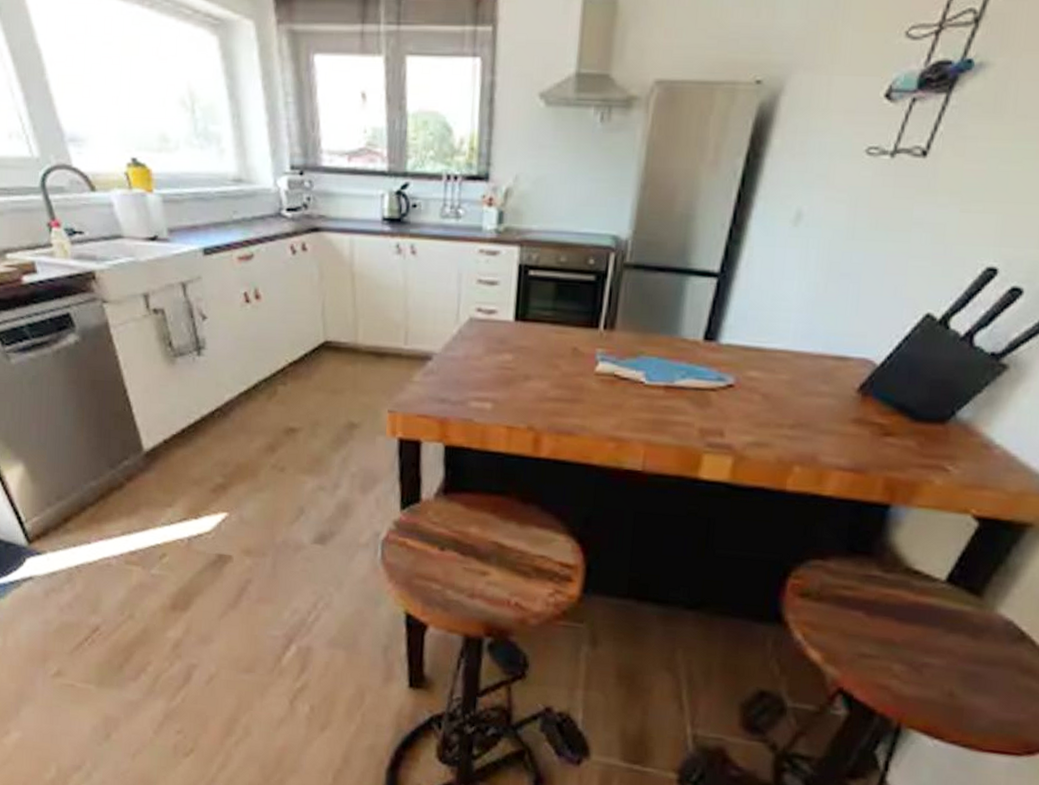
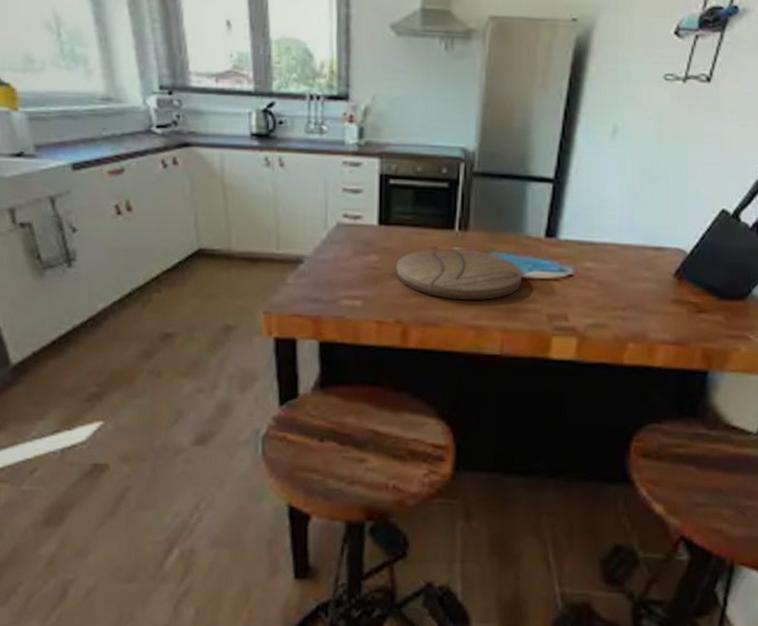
cutting board: none [531,349,674,409] -> present [396,248,523,301]

